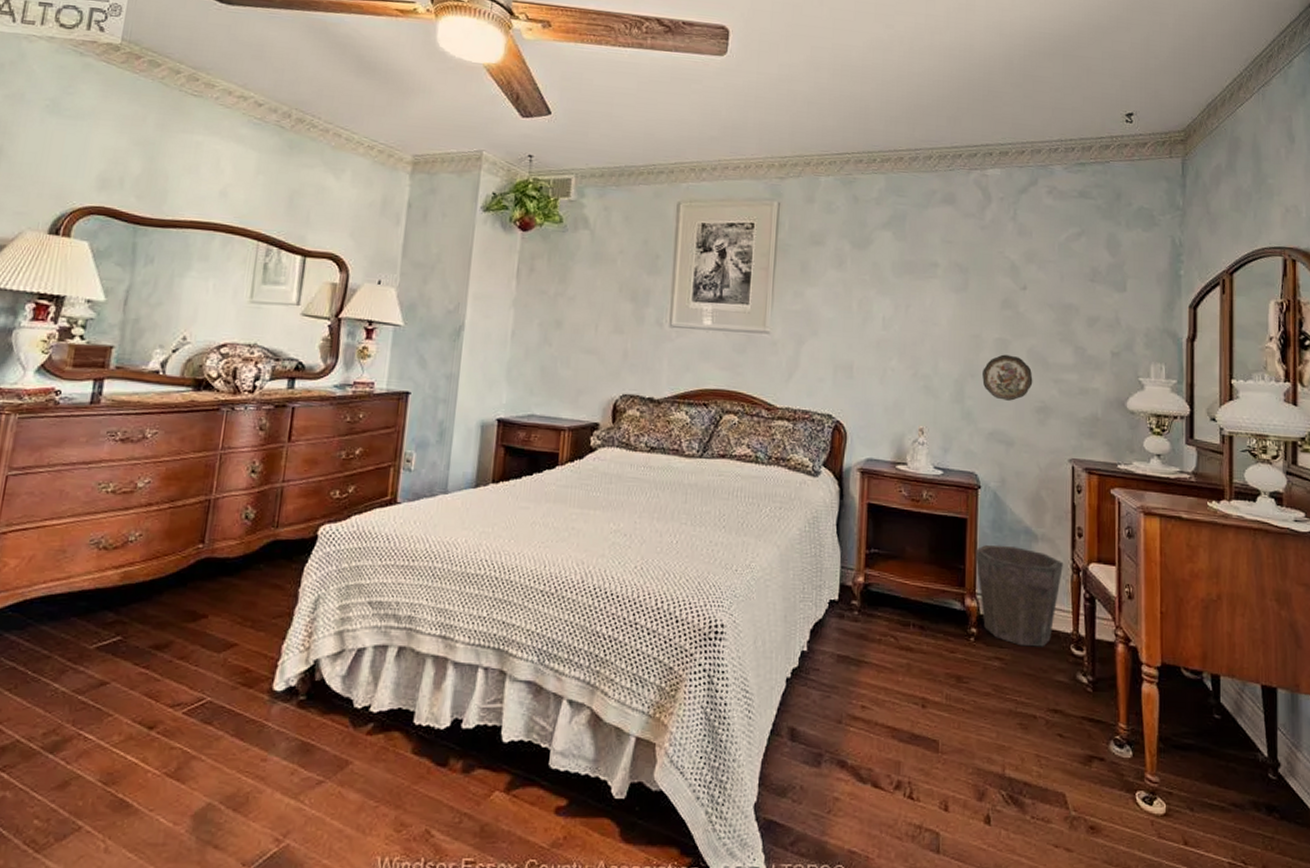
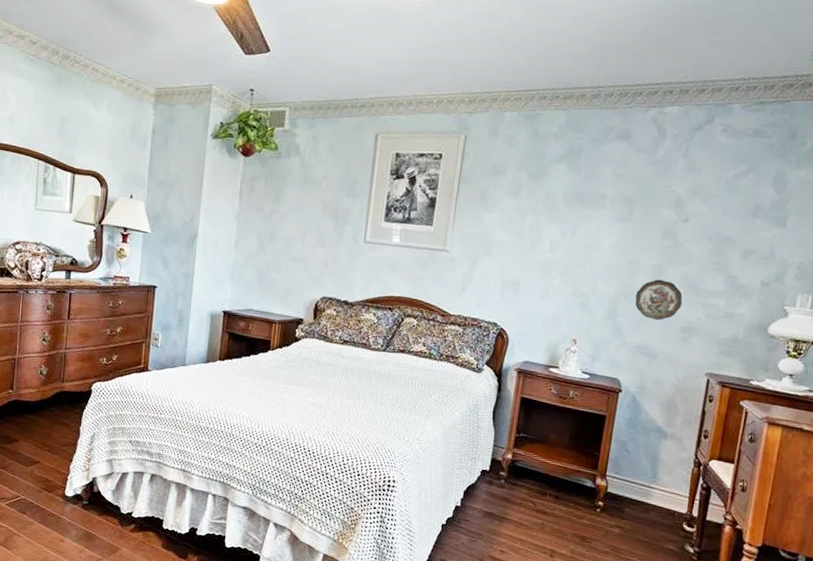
waste bin: present [974,545,1063,647] -> none [609,438,687,522]

